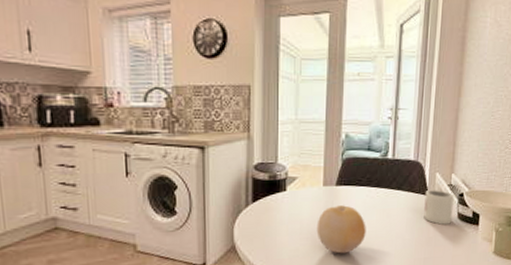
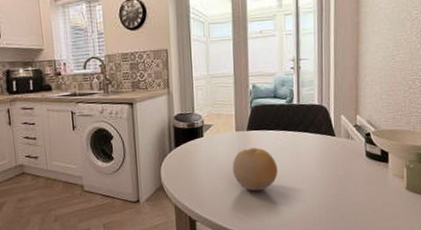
cup: present [423,190,454,225] -> none [332,131,361,163]

